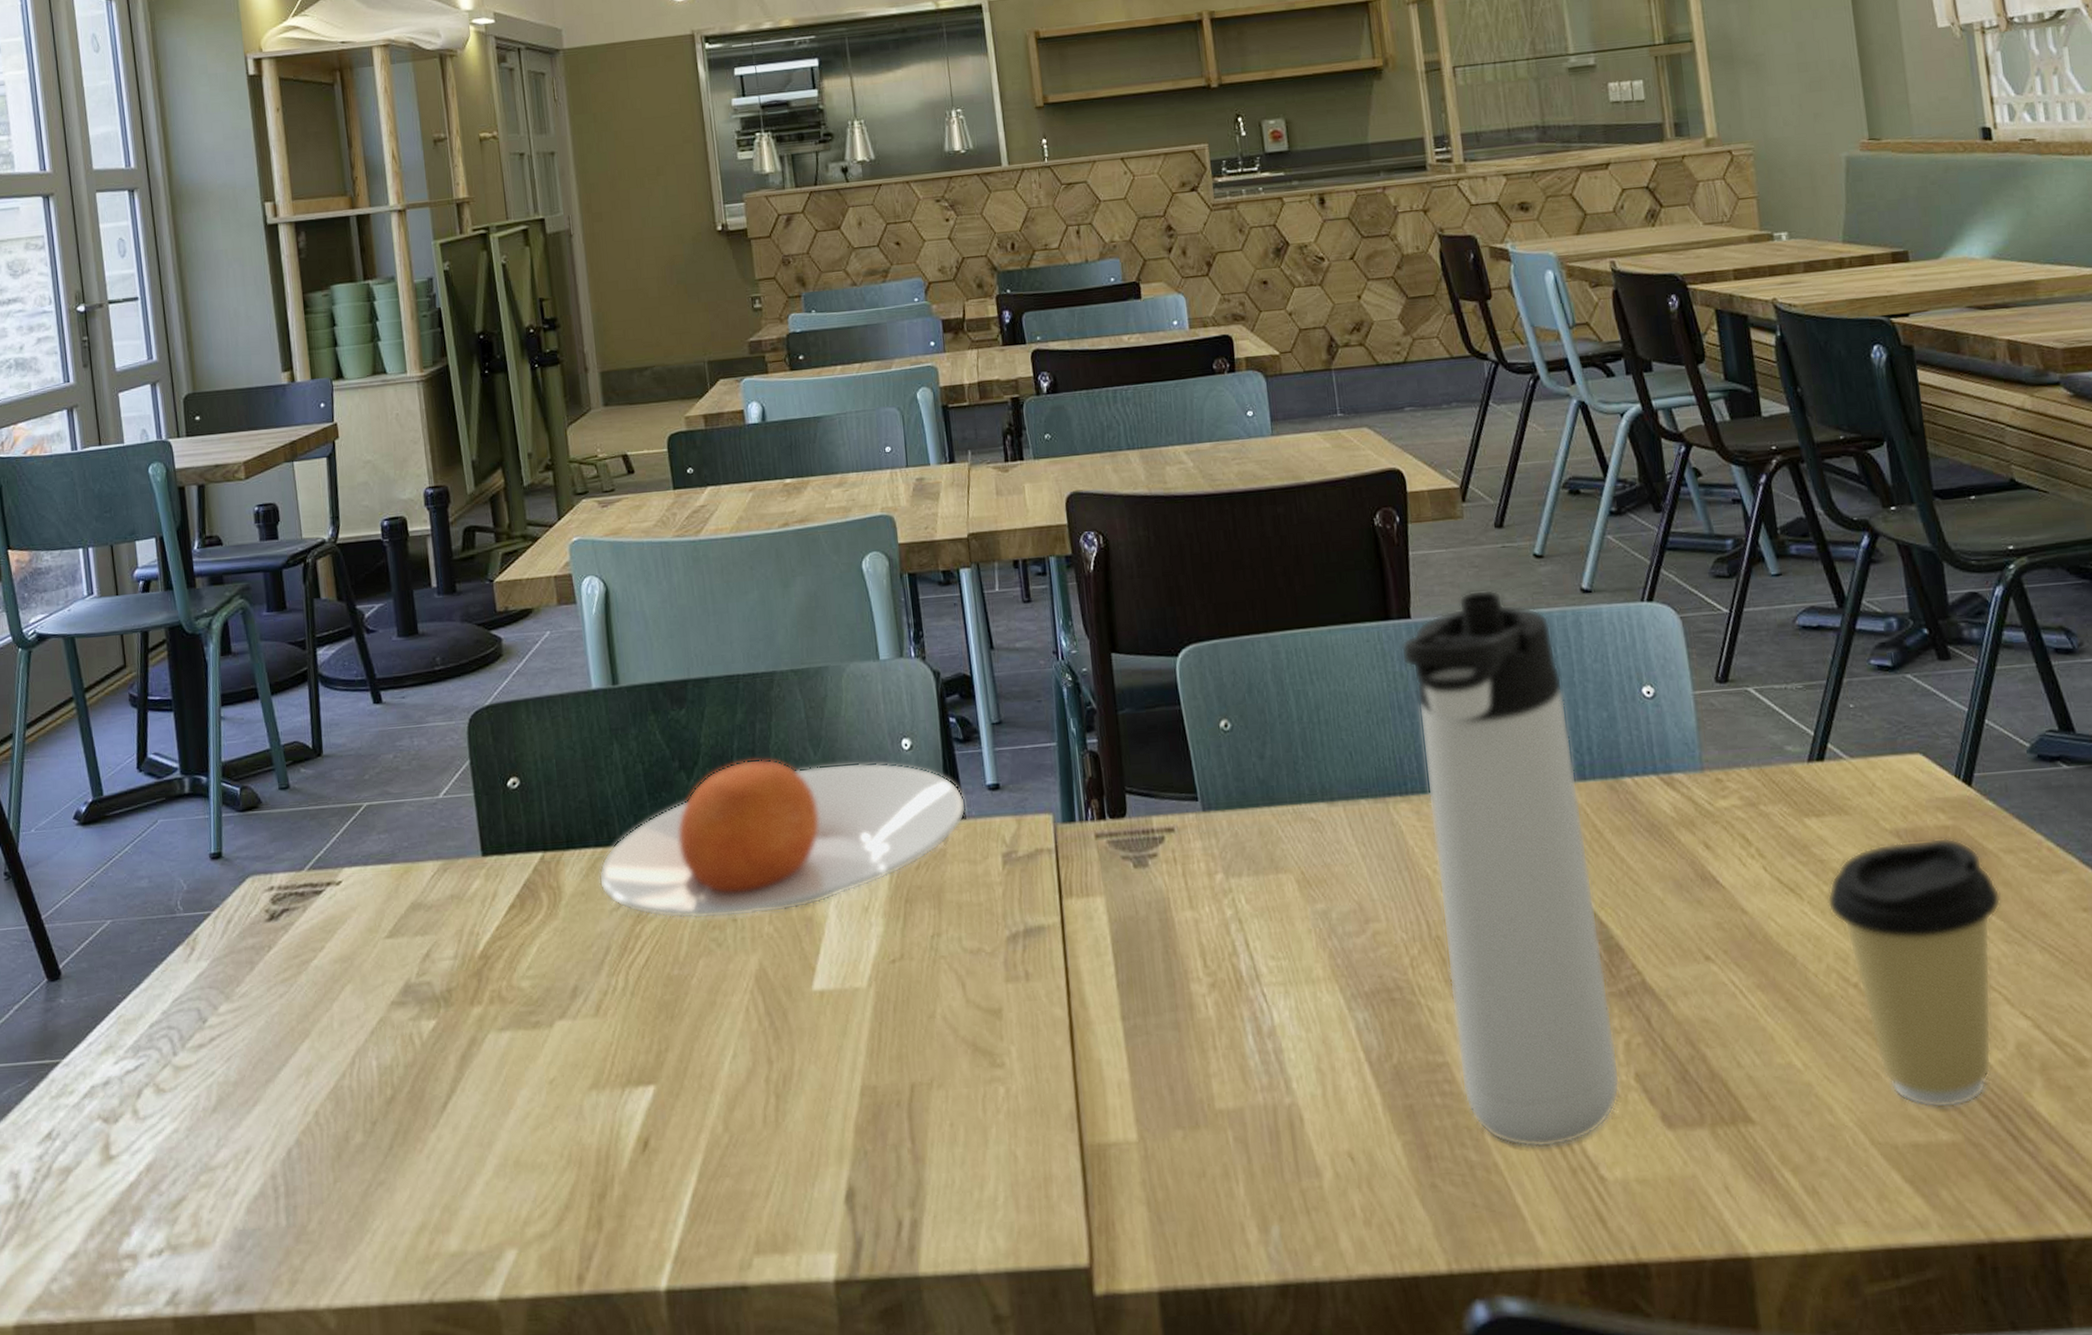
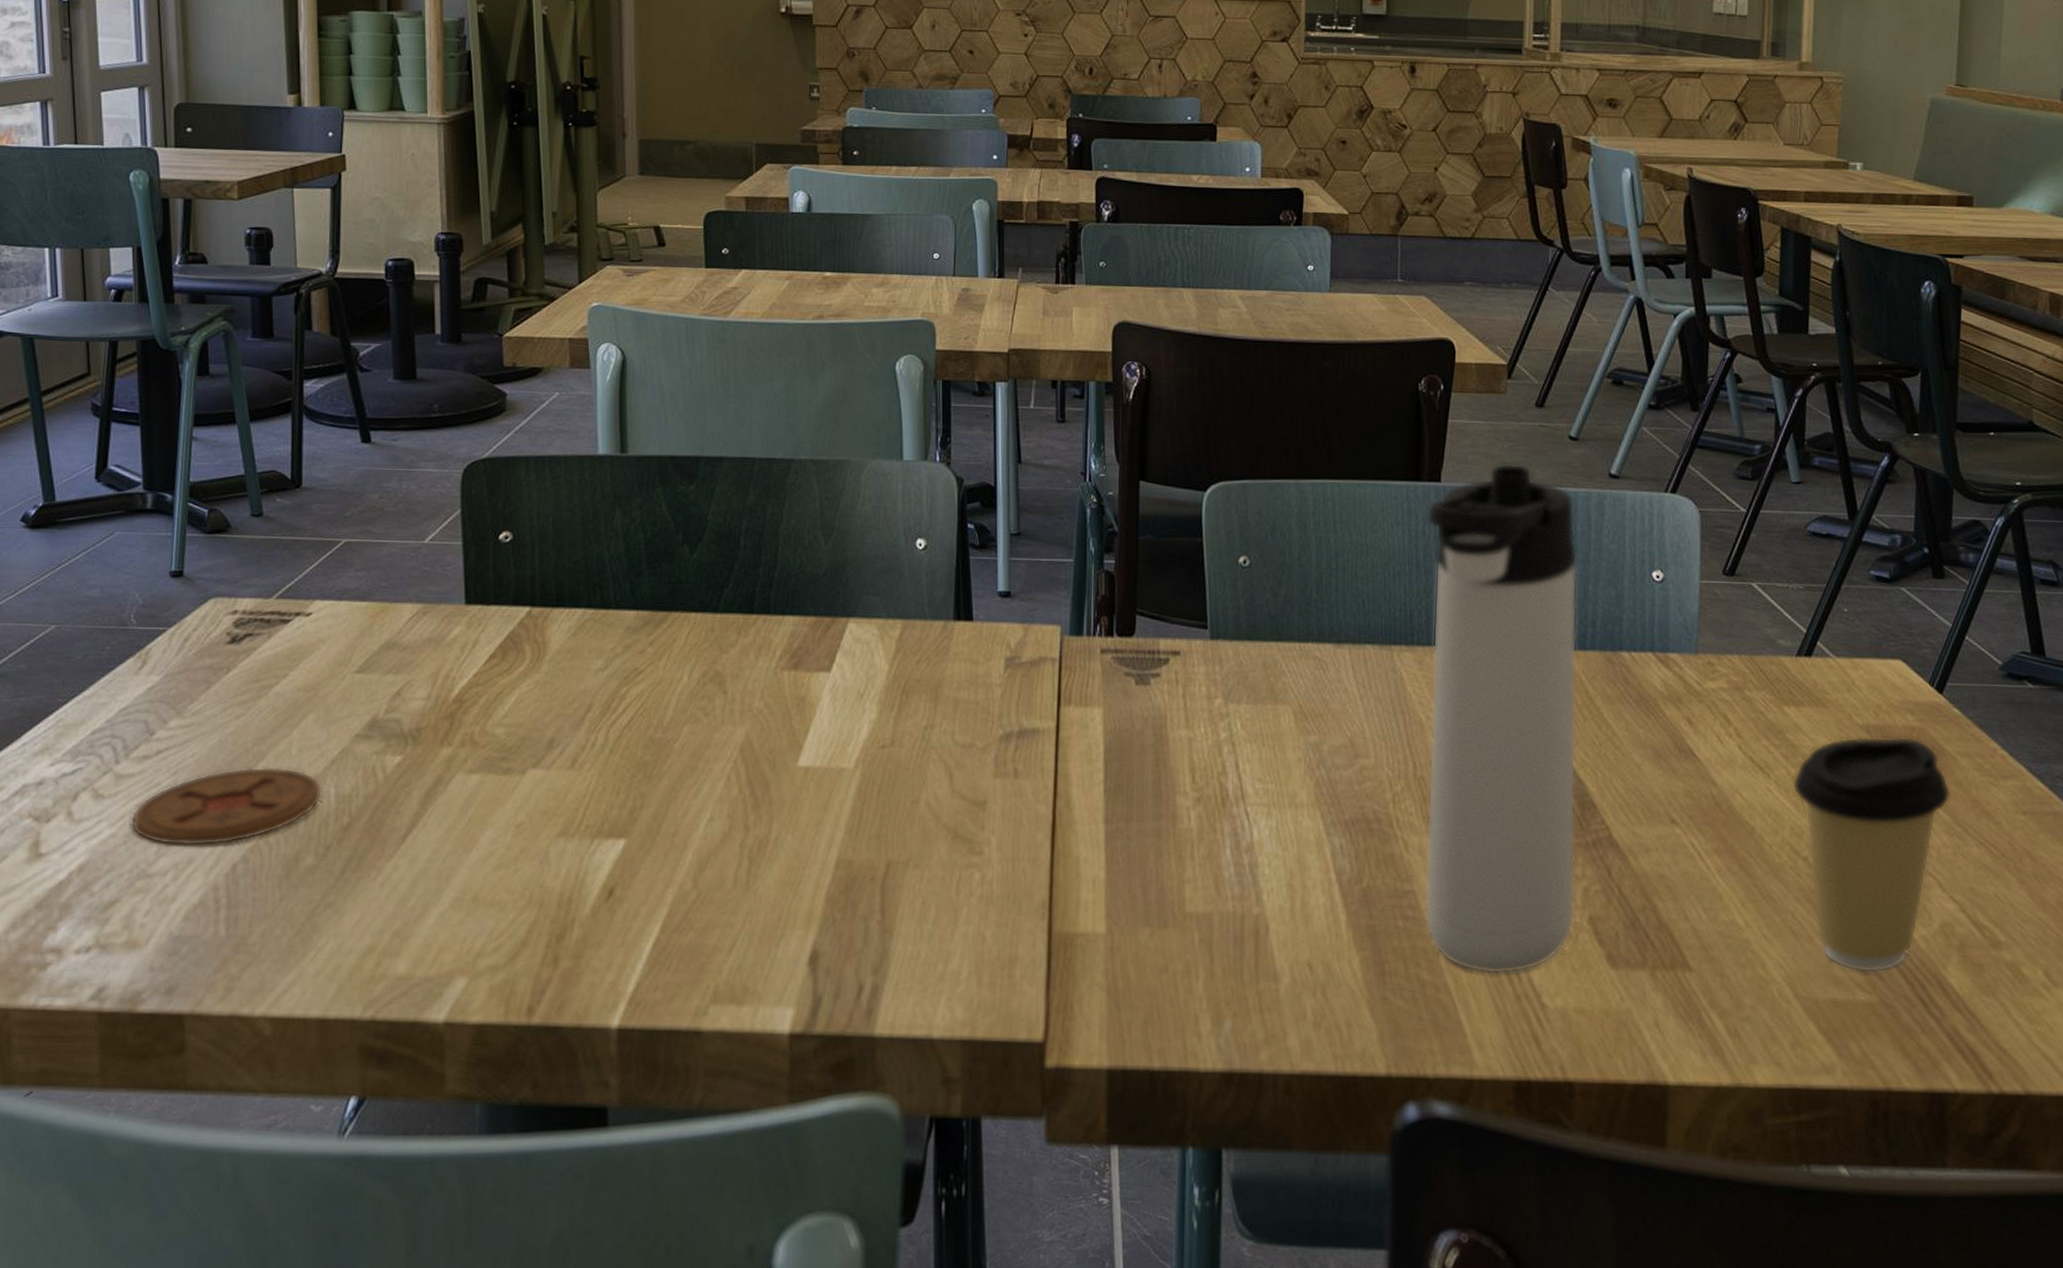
coaster: none [191,1043,366,1135] -> present [131,766,323,846]
plate: present [598,758,967,919] -> none [587,541,975,690]

